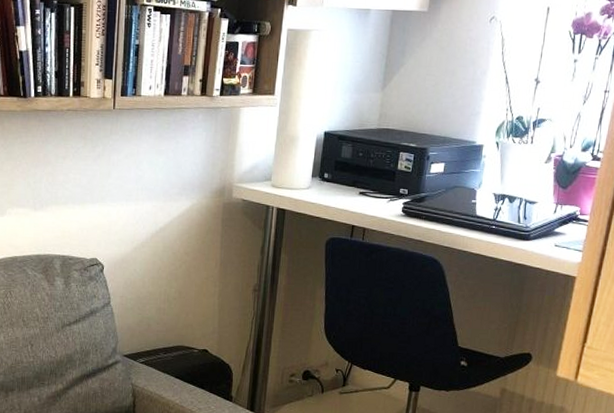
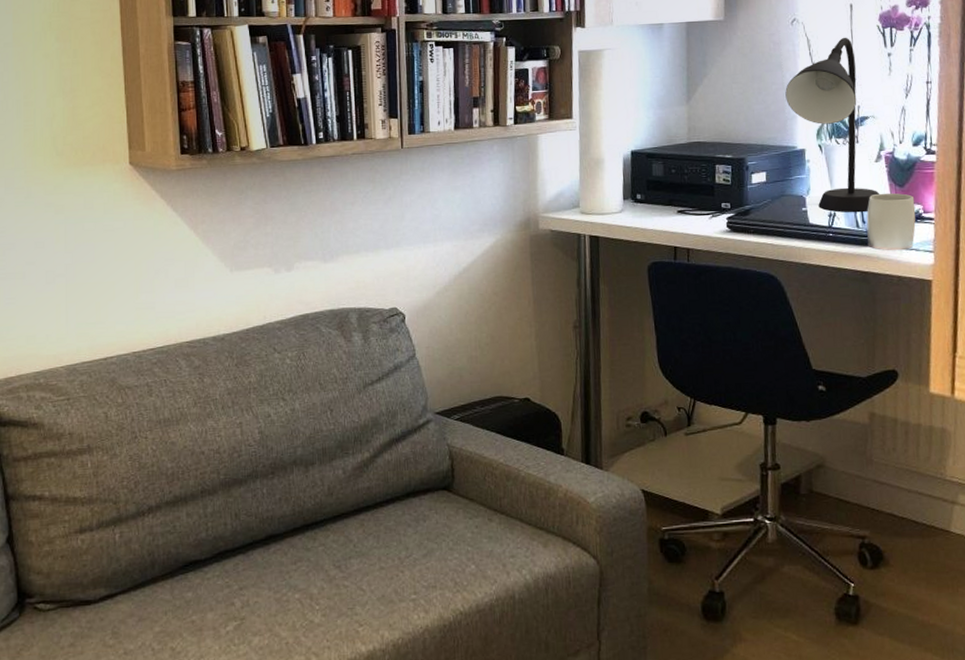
desk lamp: none [473,39,544,210] -> present [785,37,880,213]
mug: none [524,193,574,248] -> present [866,192,916,251]

